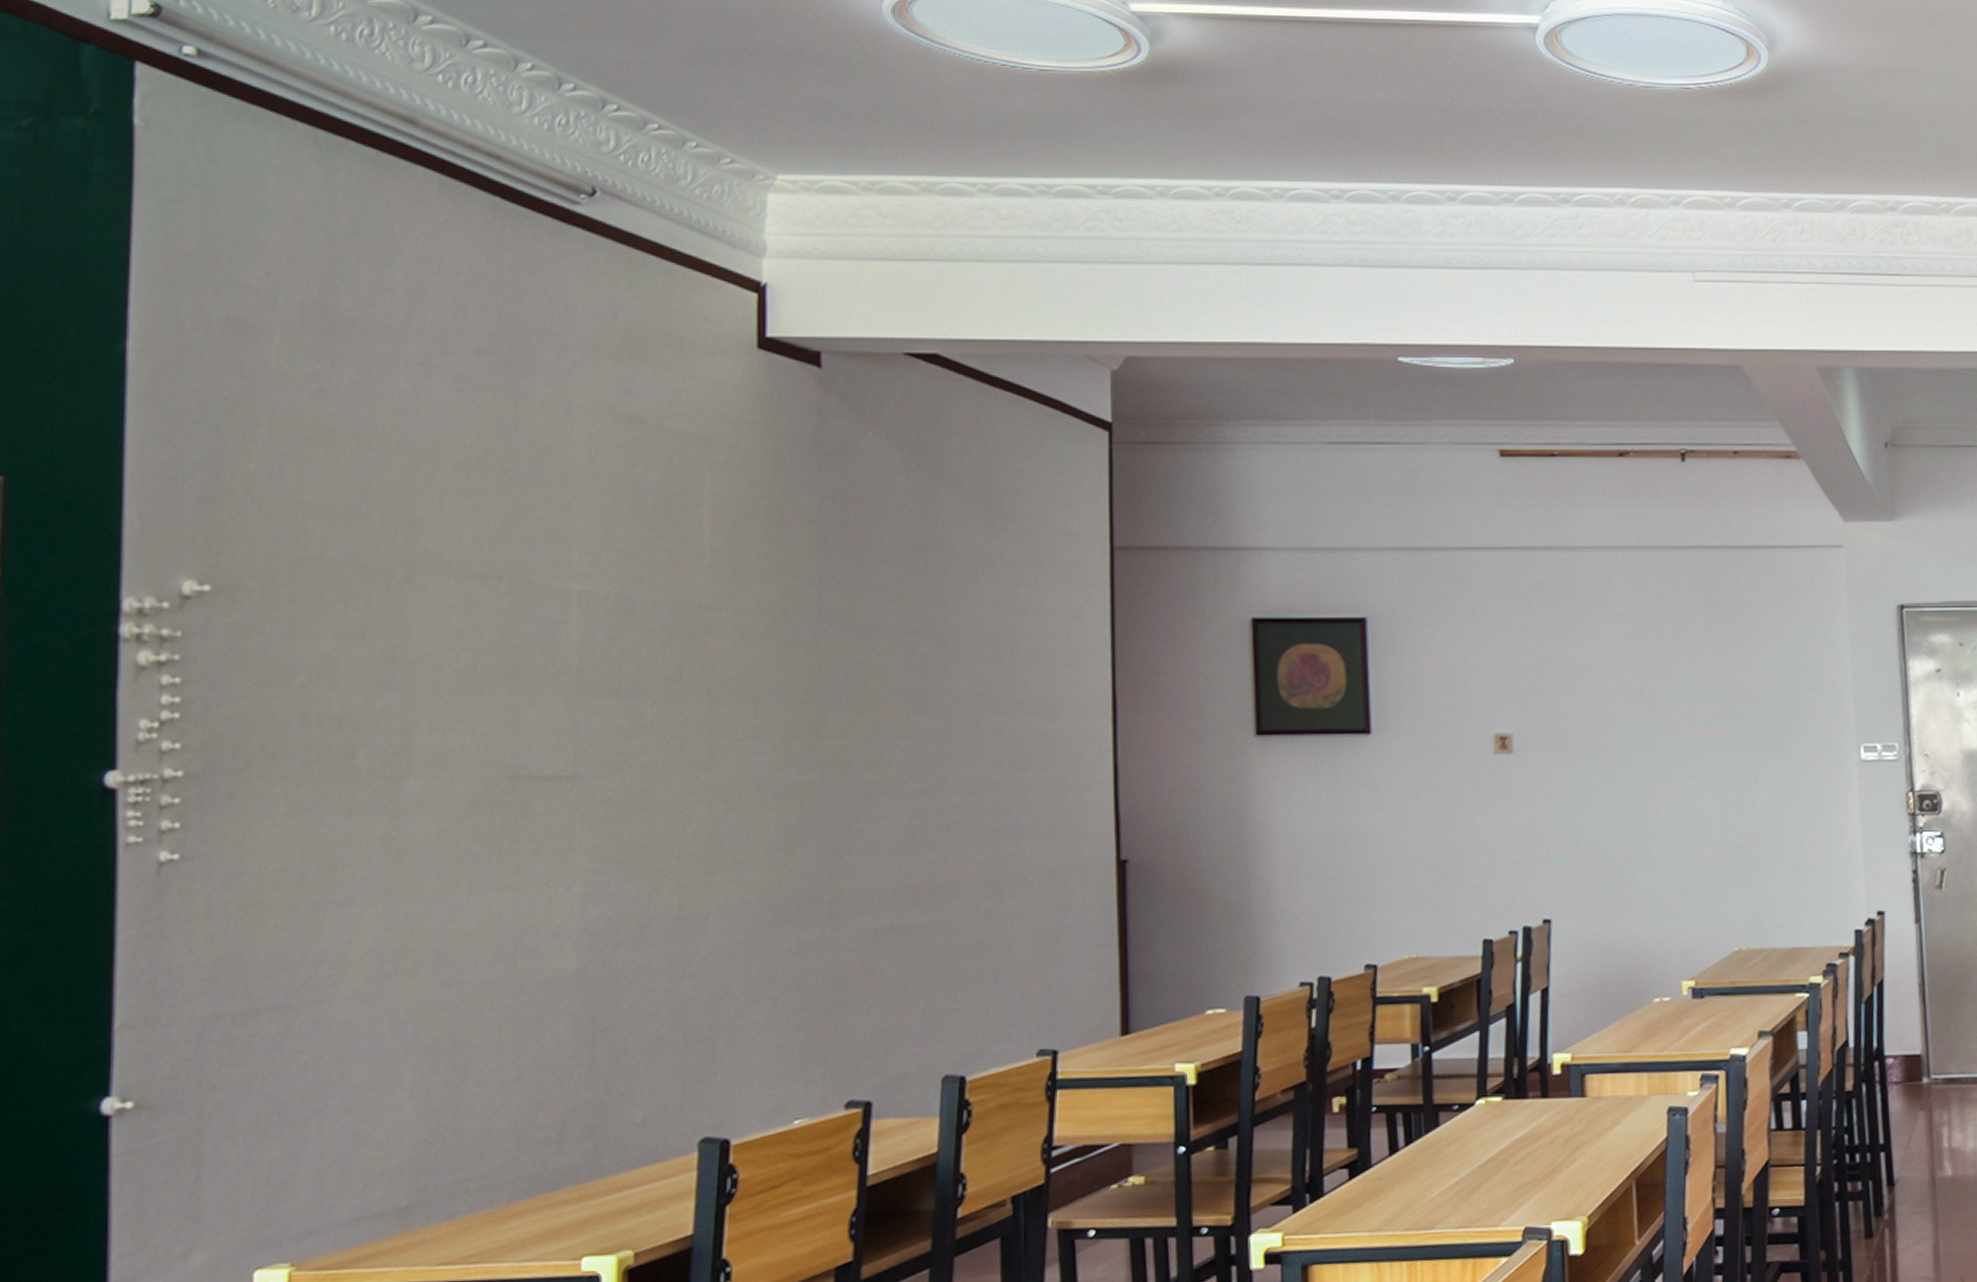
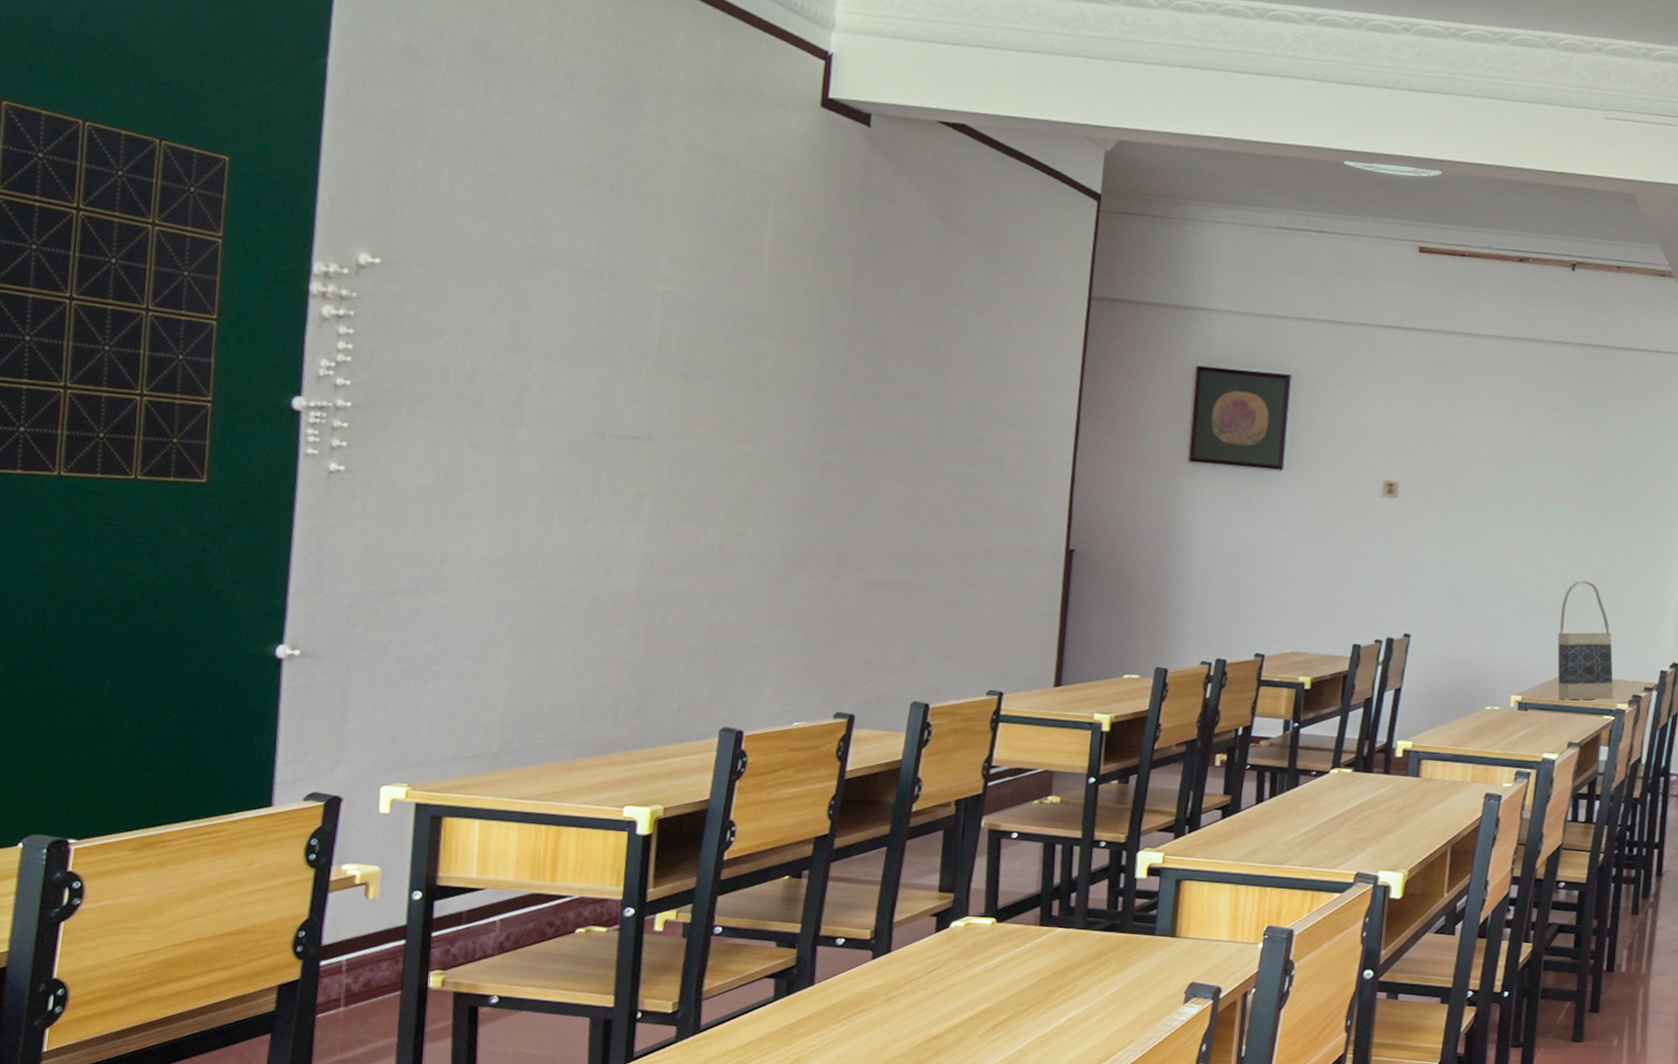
bag: none [1727,830,1804,979] -> present [1557,580,1614,700]

